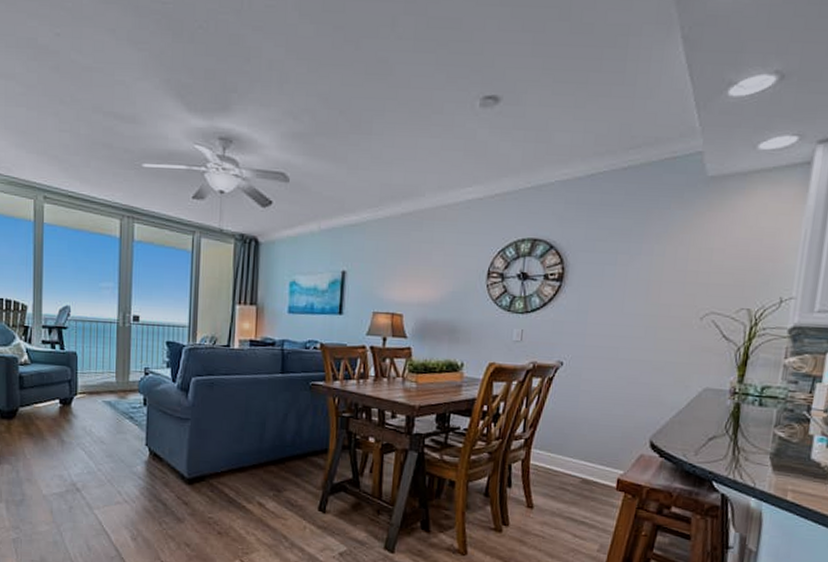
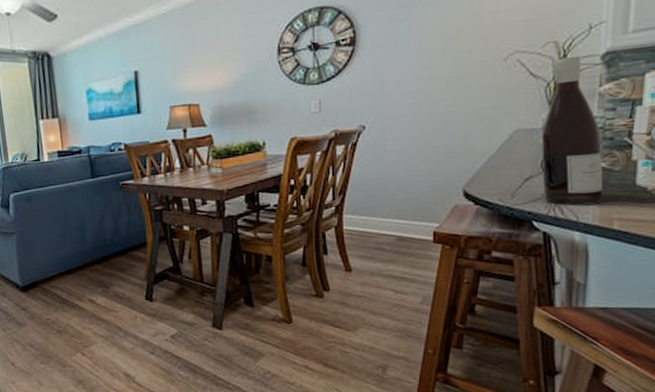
bottle: none [725,325,783,473] -> present [541,55,604,205]

